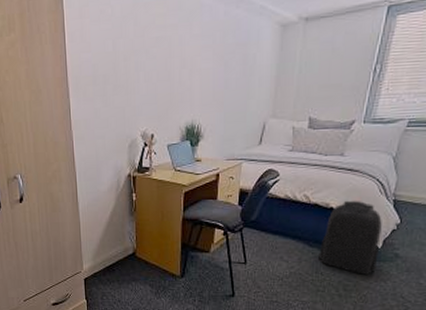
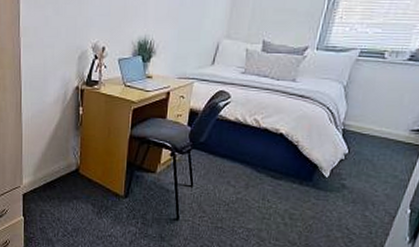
backpack: present [319,200,382,276] -> none [266,127,331,205]

